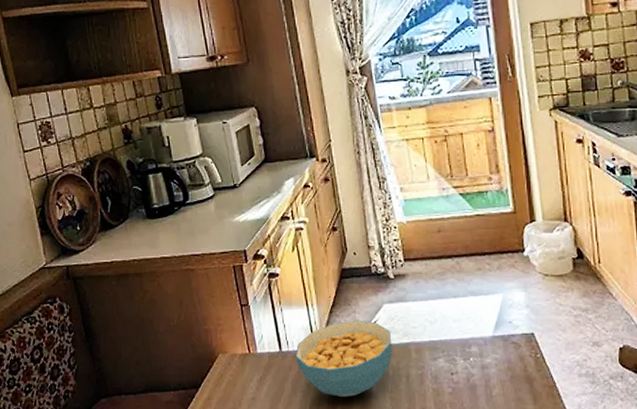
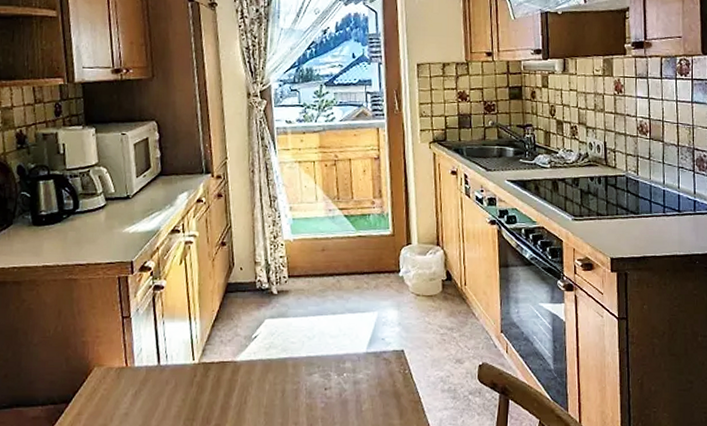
cereal bowl: present [295,320,392,397] -> none [173,334,271,412]

